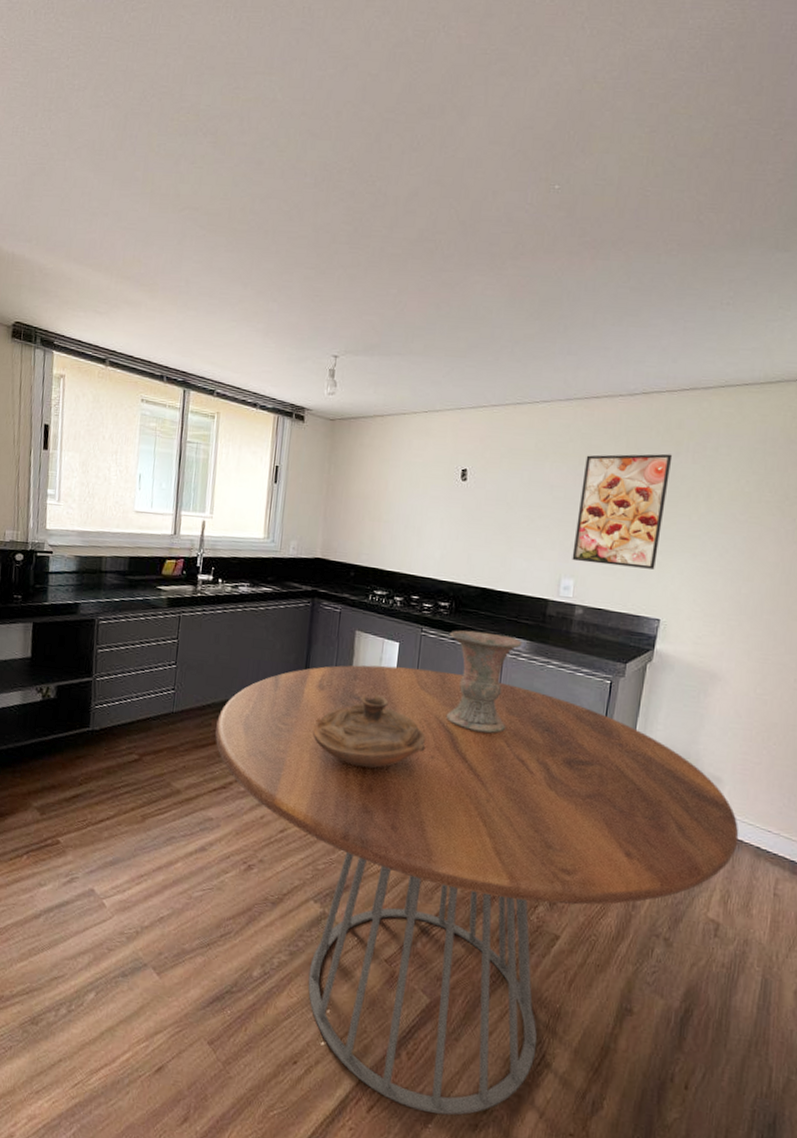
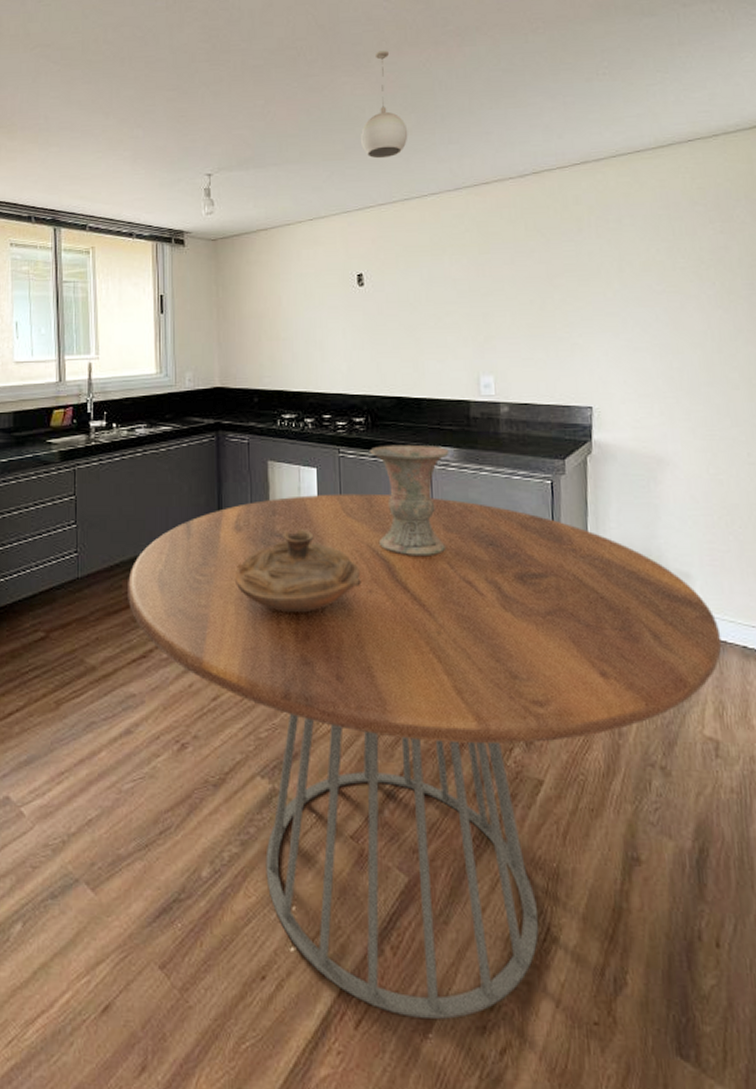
pendant light: none [484,254,531,361] -> present [361,50,408,159]
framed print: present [572,453,673,569] -> none [485,231,578,356]

